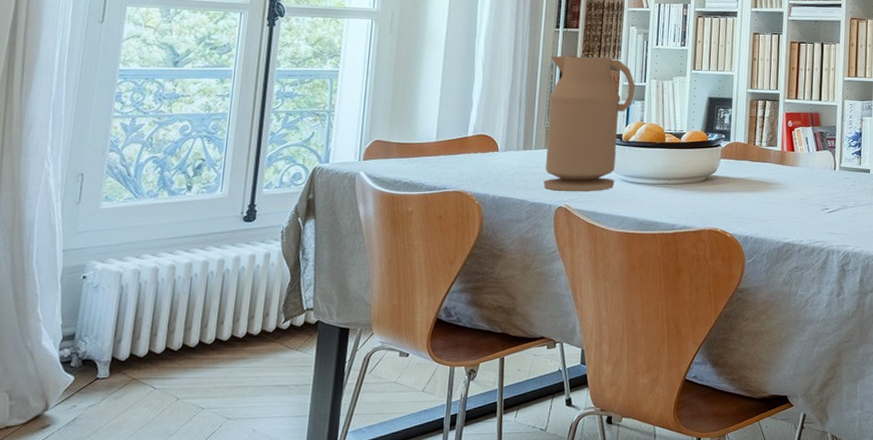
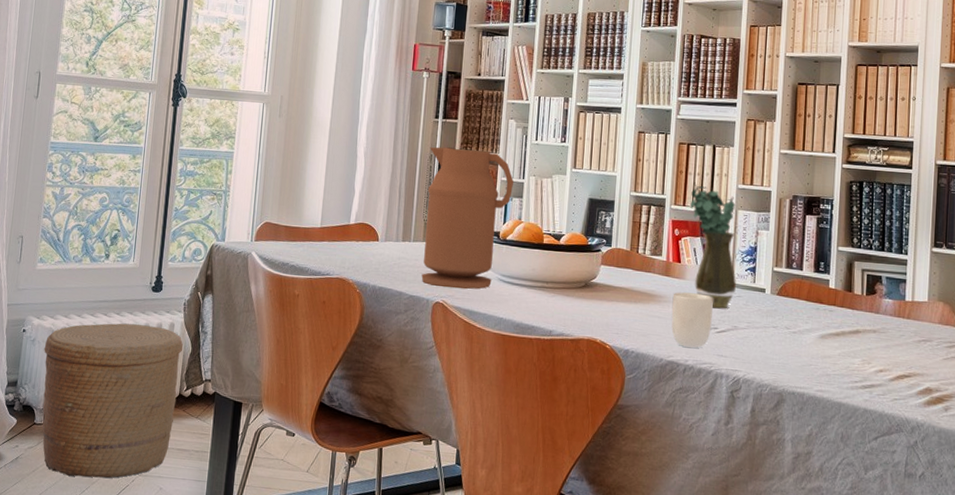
basket: none [107,258,280,431] -> present [42,323,183,478]
cup: none [786,178,824,229] -> present [671,292,713,348]
vase: none [801,77,844,191] -> present [689,182,736,309]

